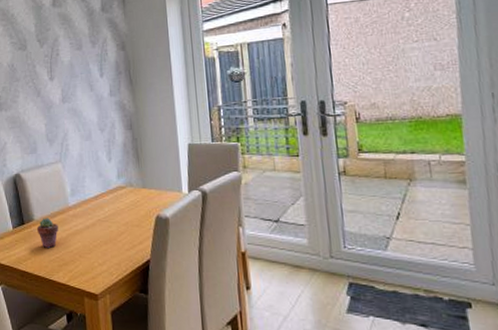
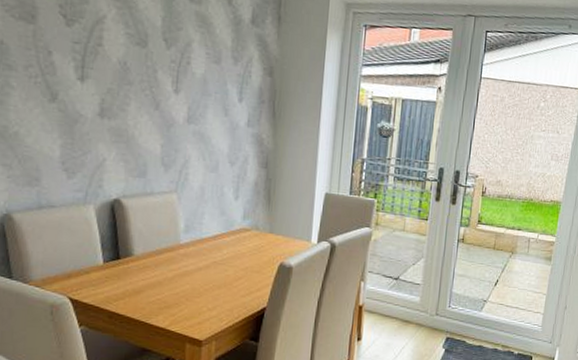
potted succulent: present [37,218,58,248] -> none [136,254,164,288]

